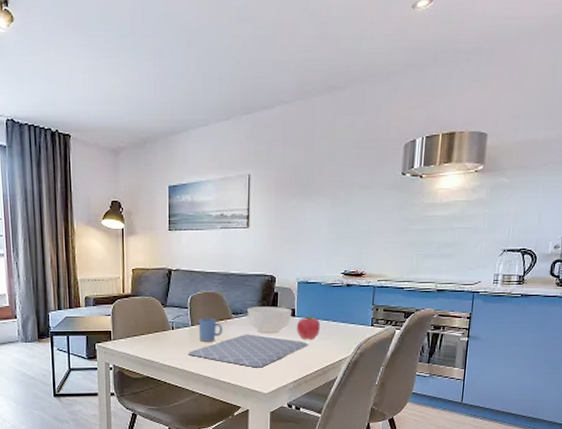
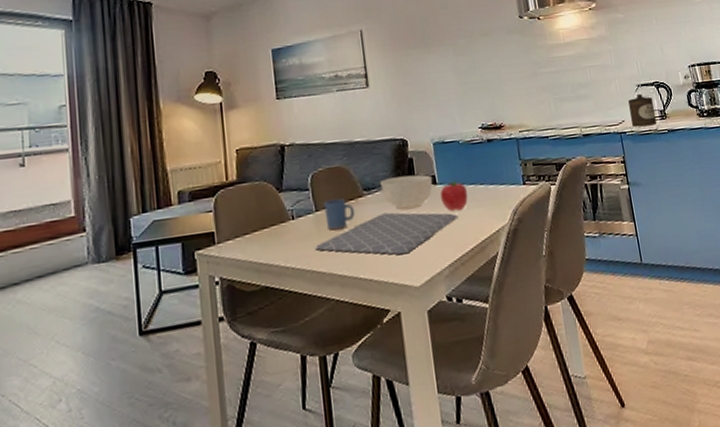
canister: none [486,258,516,290] -> present [628,93,657,128]

